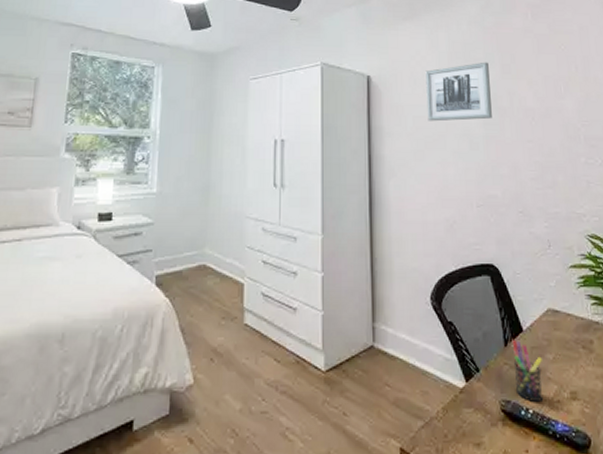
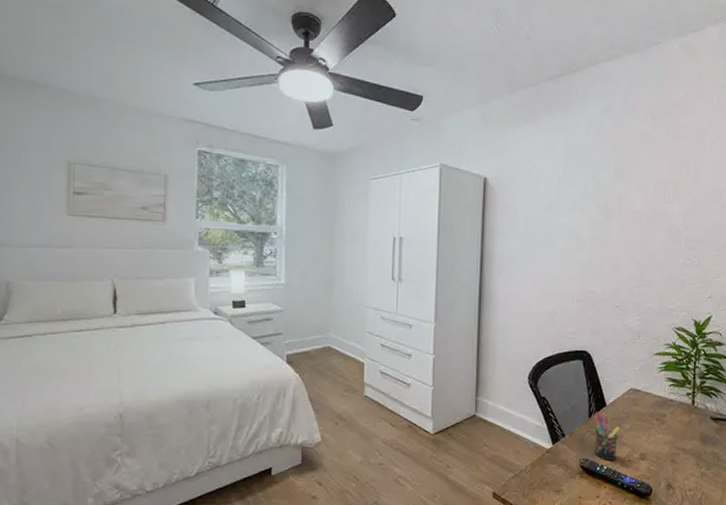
wall art: present [425,62,492,122] -> none [539,165,603,223]

